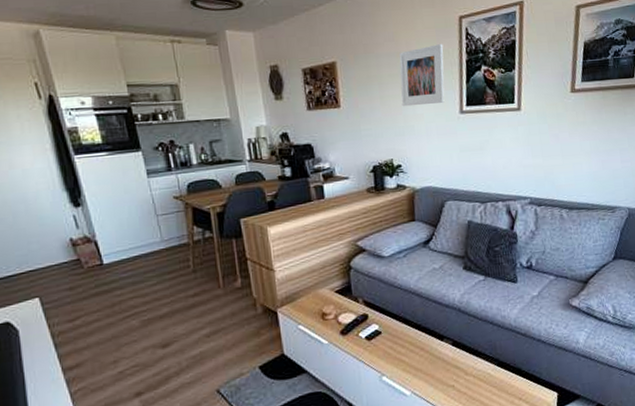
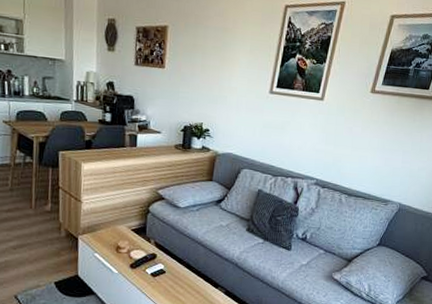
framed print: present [399,44,445,107] -> none [219,27,266,81]

